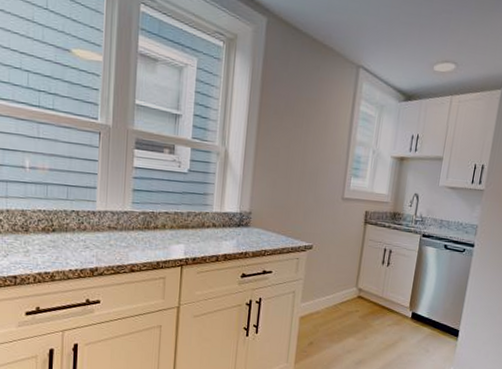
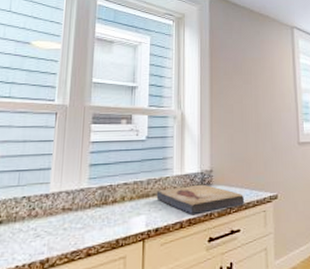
fish fossil: none [195,223,280,252] -> present [156,184,245,215]

